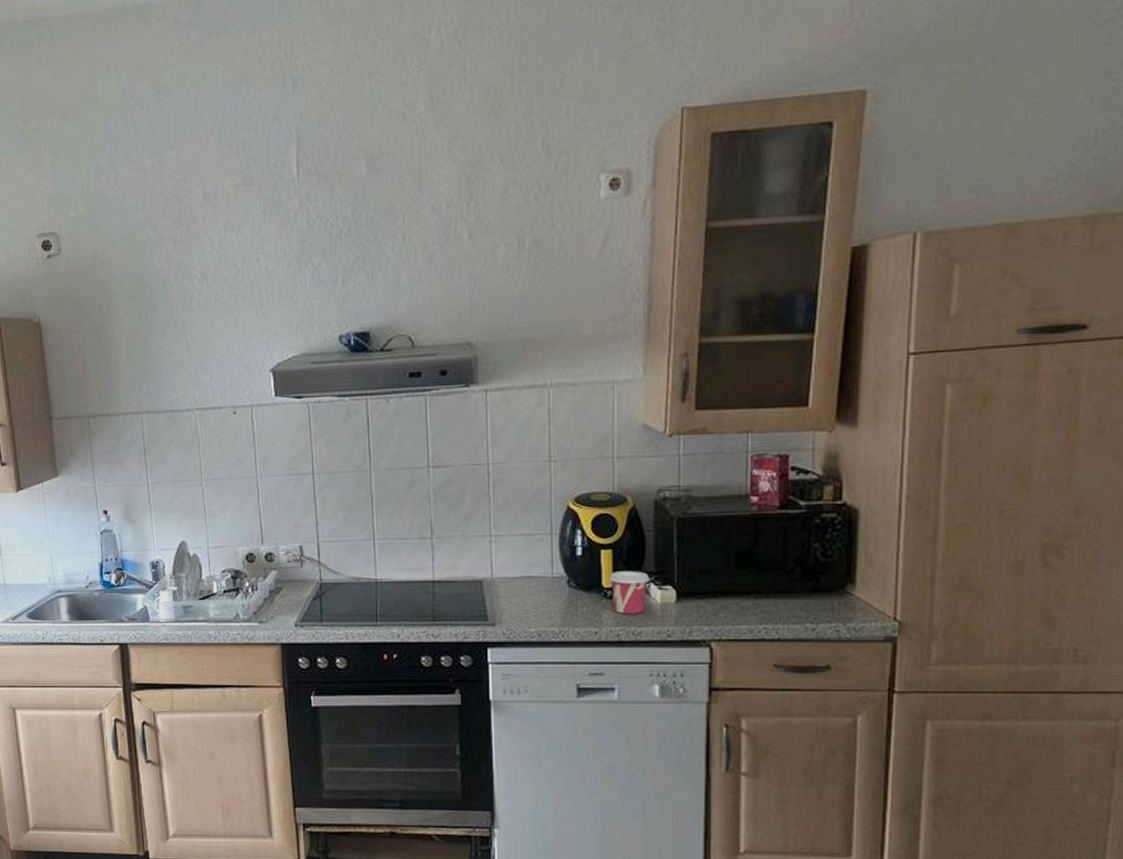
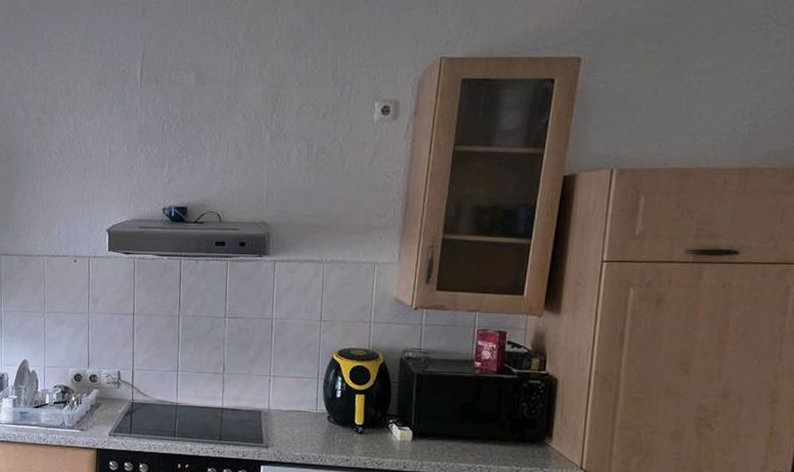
cup: present [609,571,650,614] -> none [361,412,393,447]

